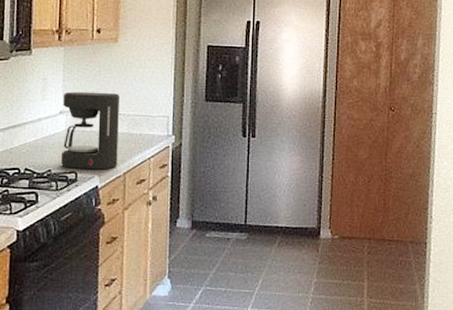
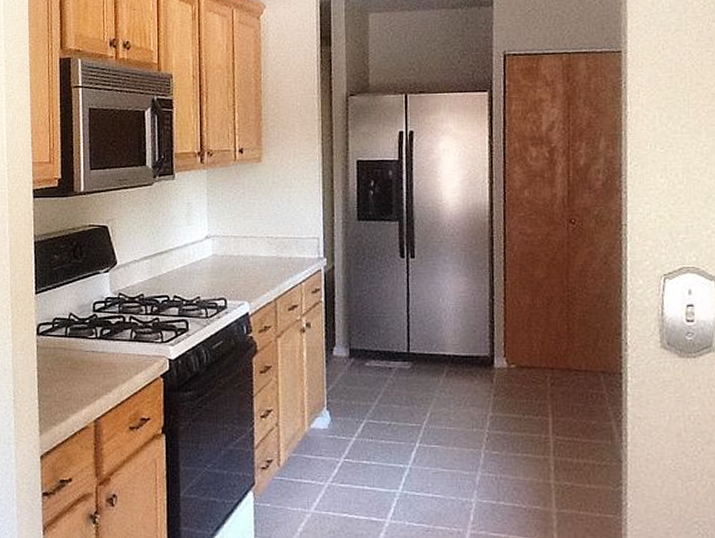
coffee maker: present [61,91,119,170] -> none [209,214,268,296]

